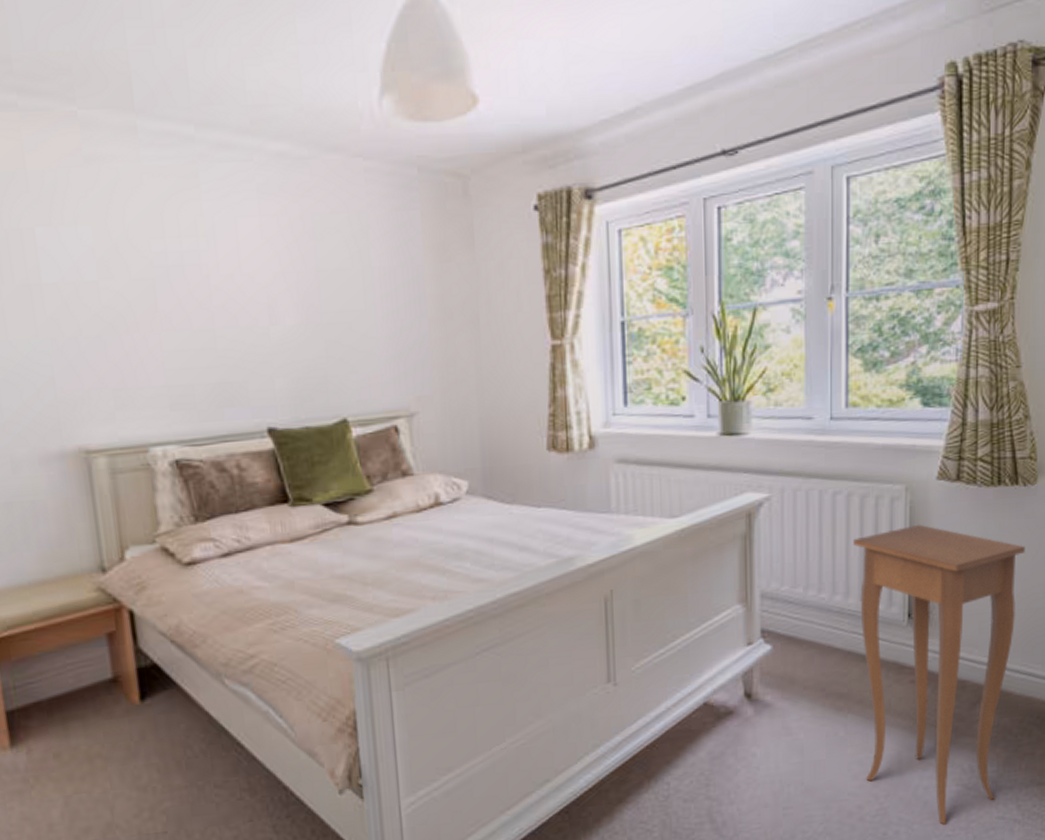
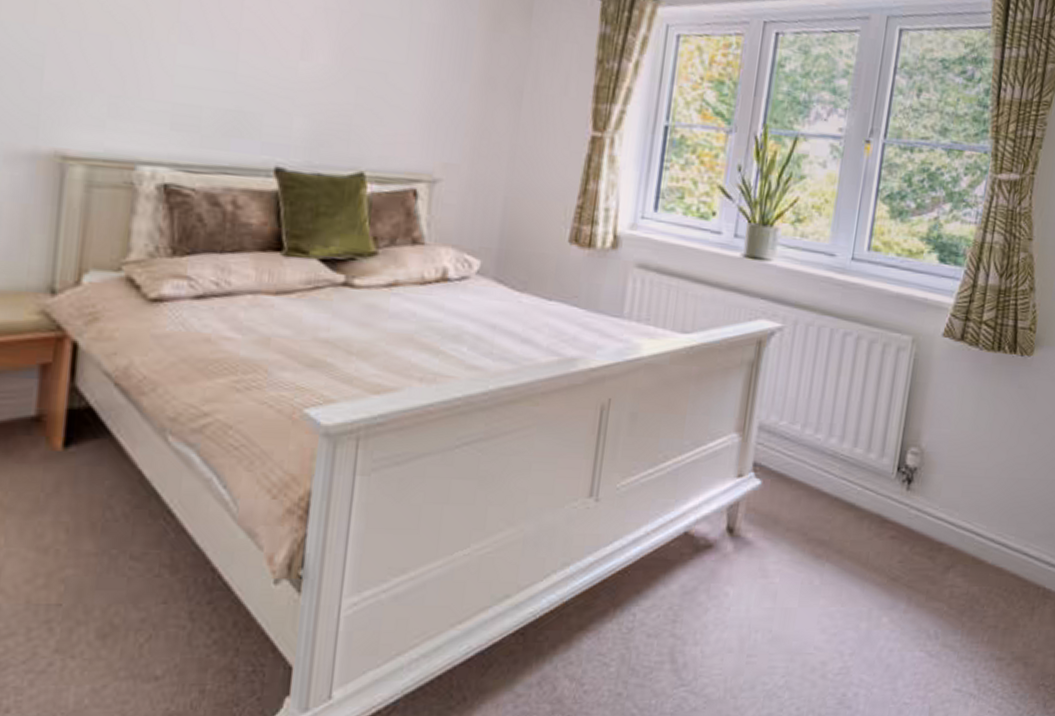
side table: present [853,524,1025,825] -> none [834,377,1015,692]

